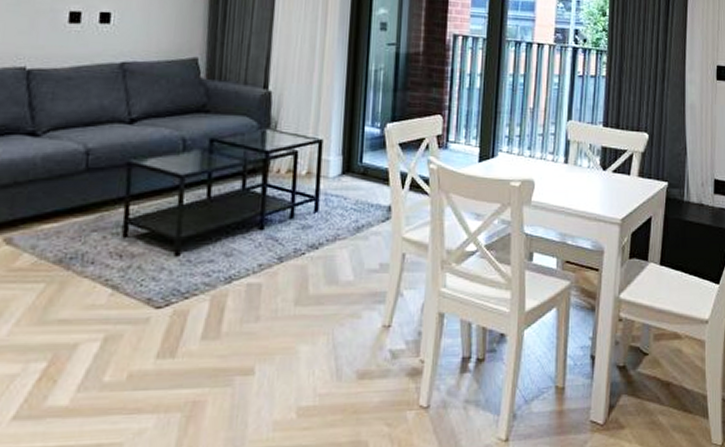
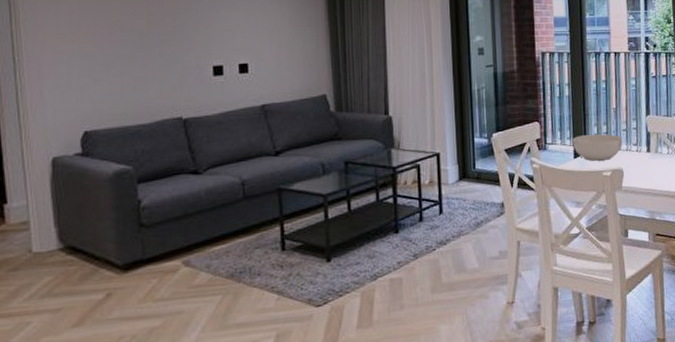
bowl: none [479,136,537,168] -> present [572,134,623,161]

